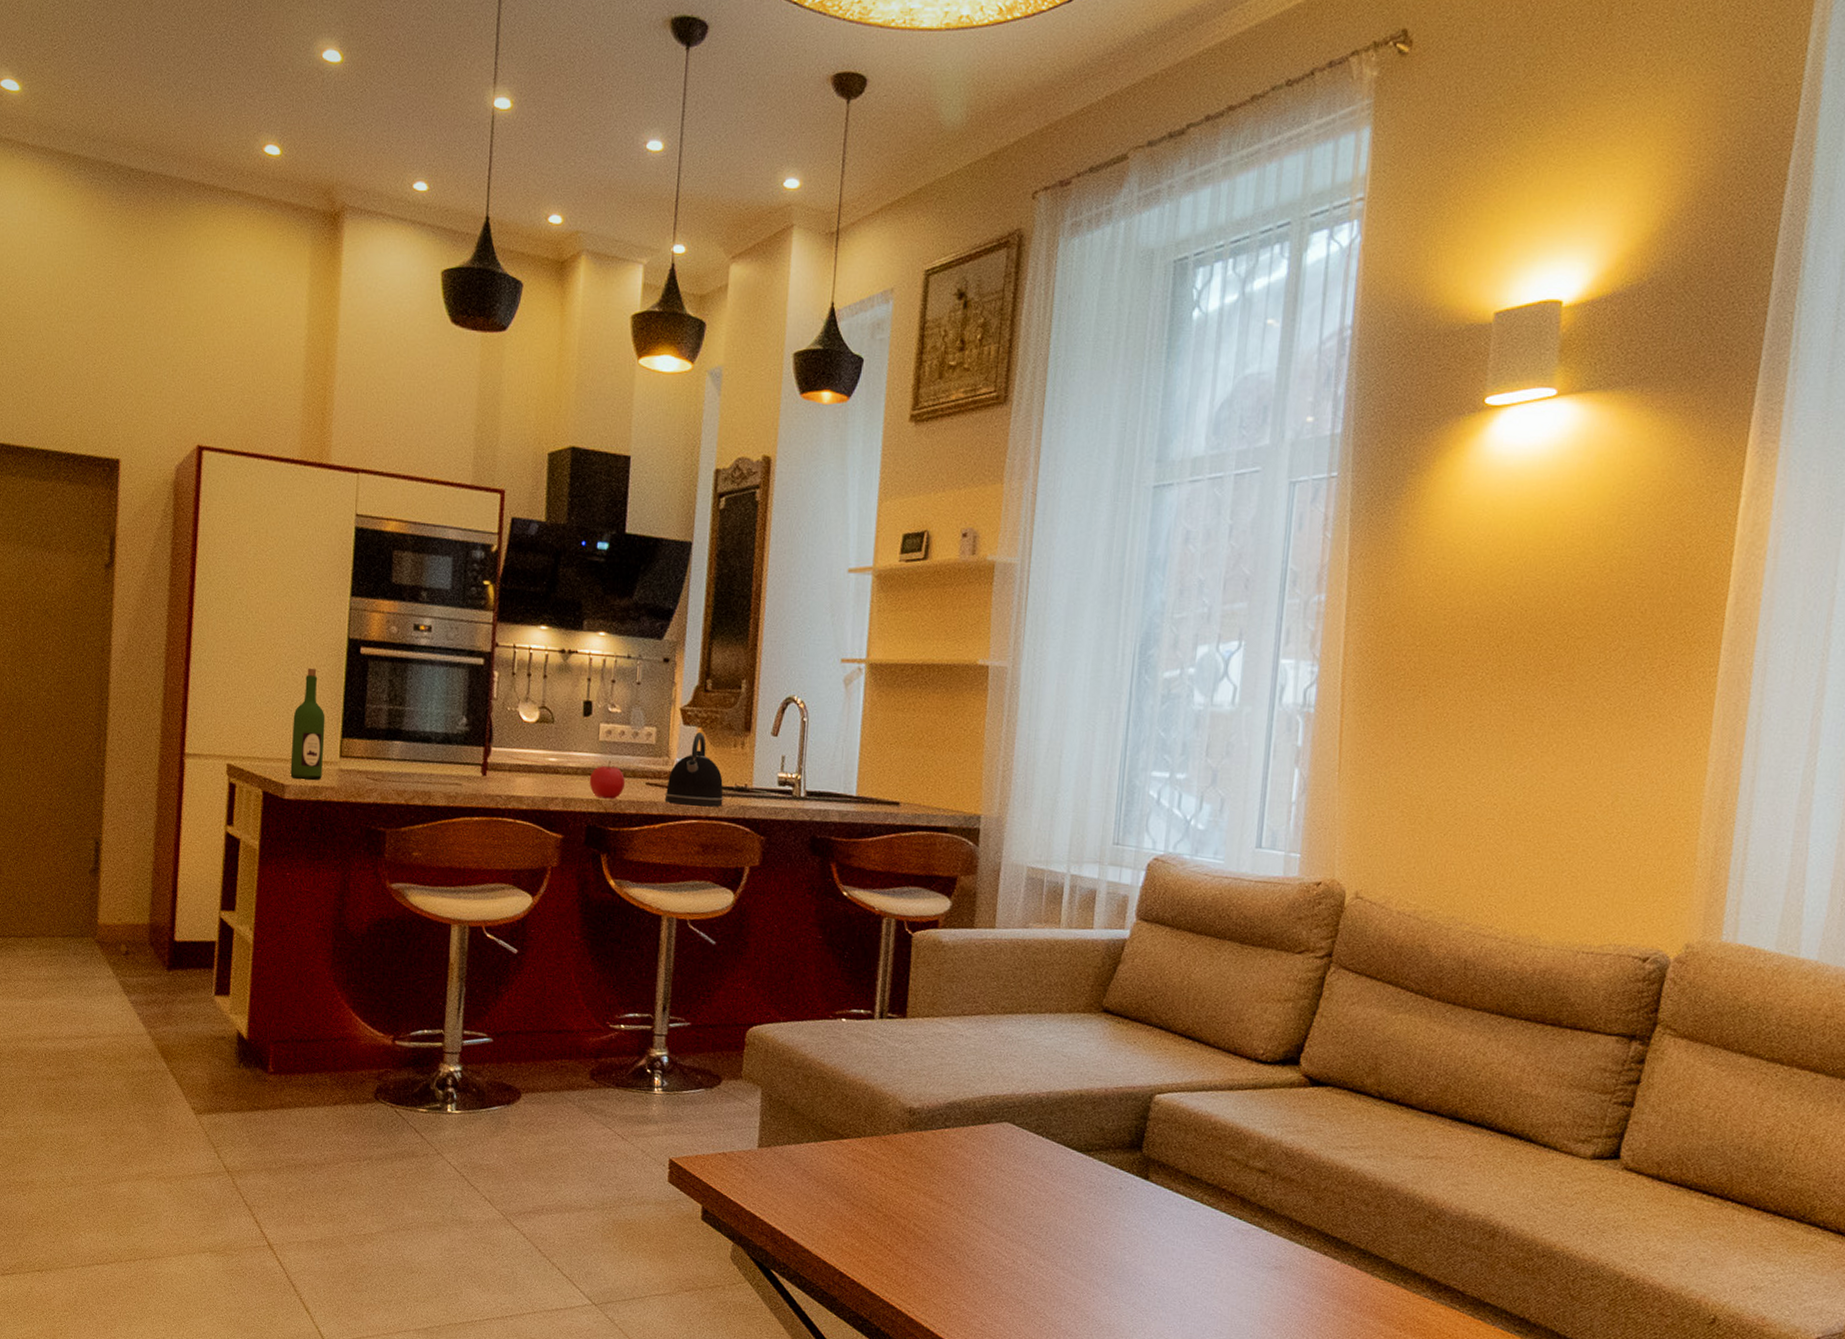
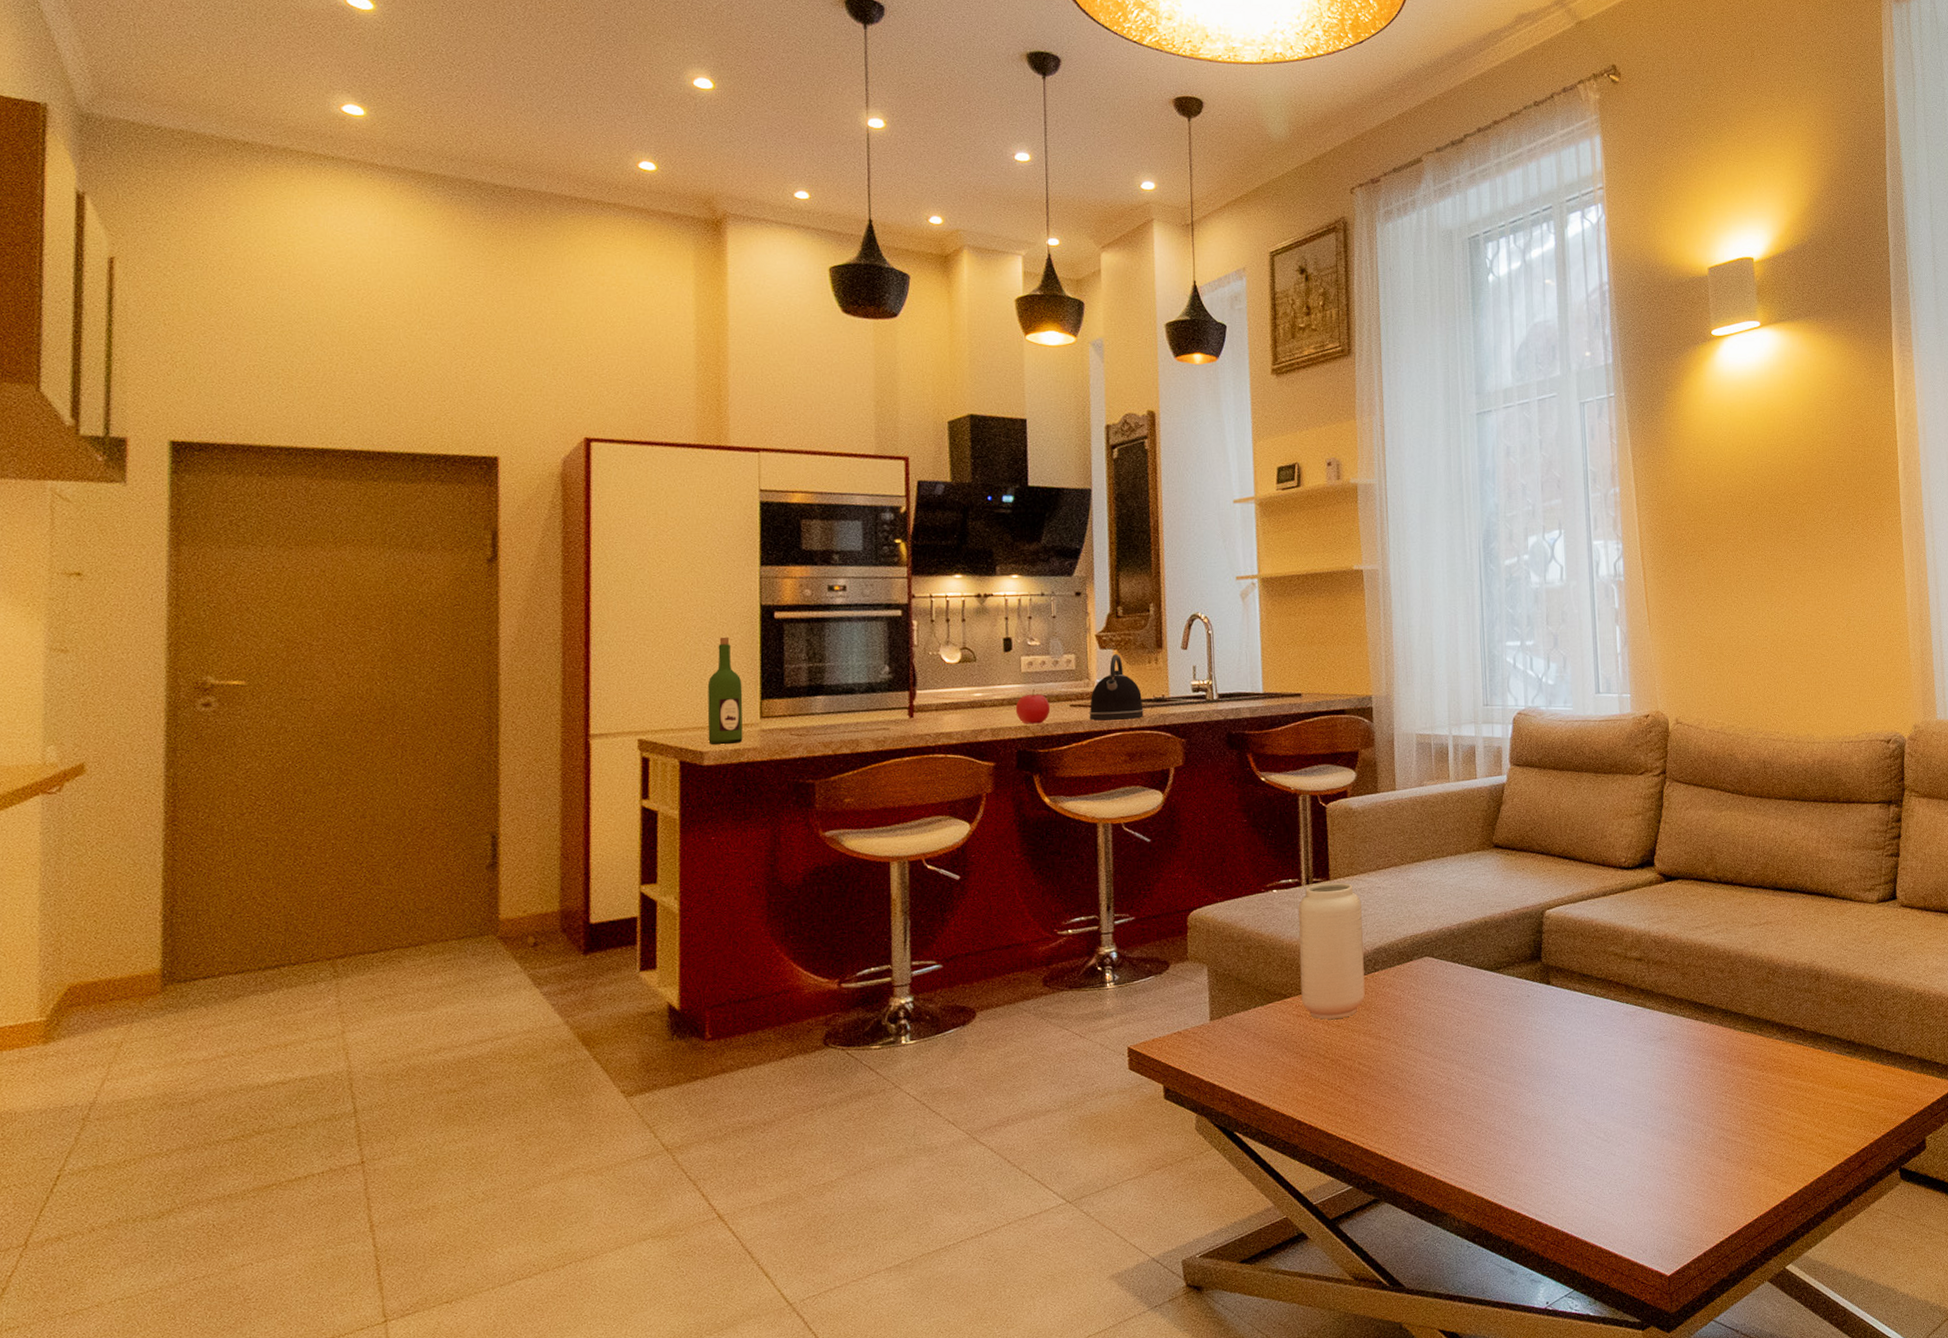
vase: none [859,1020,939,1172] -> present [1298,882,1365,1020]

